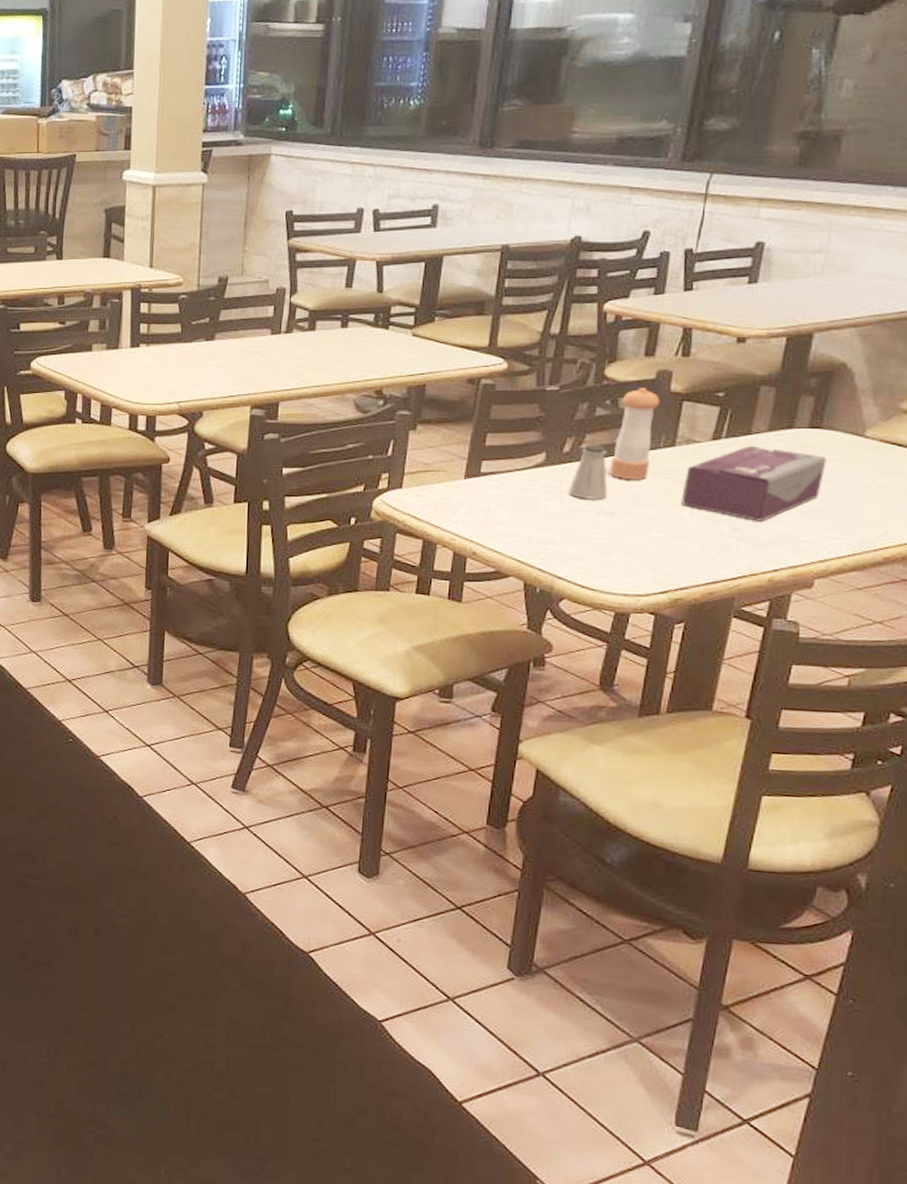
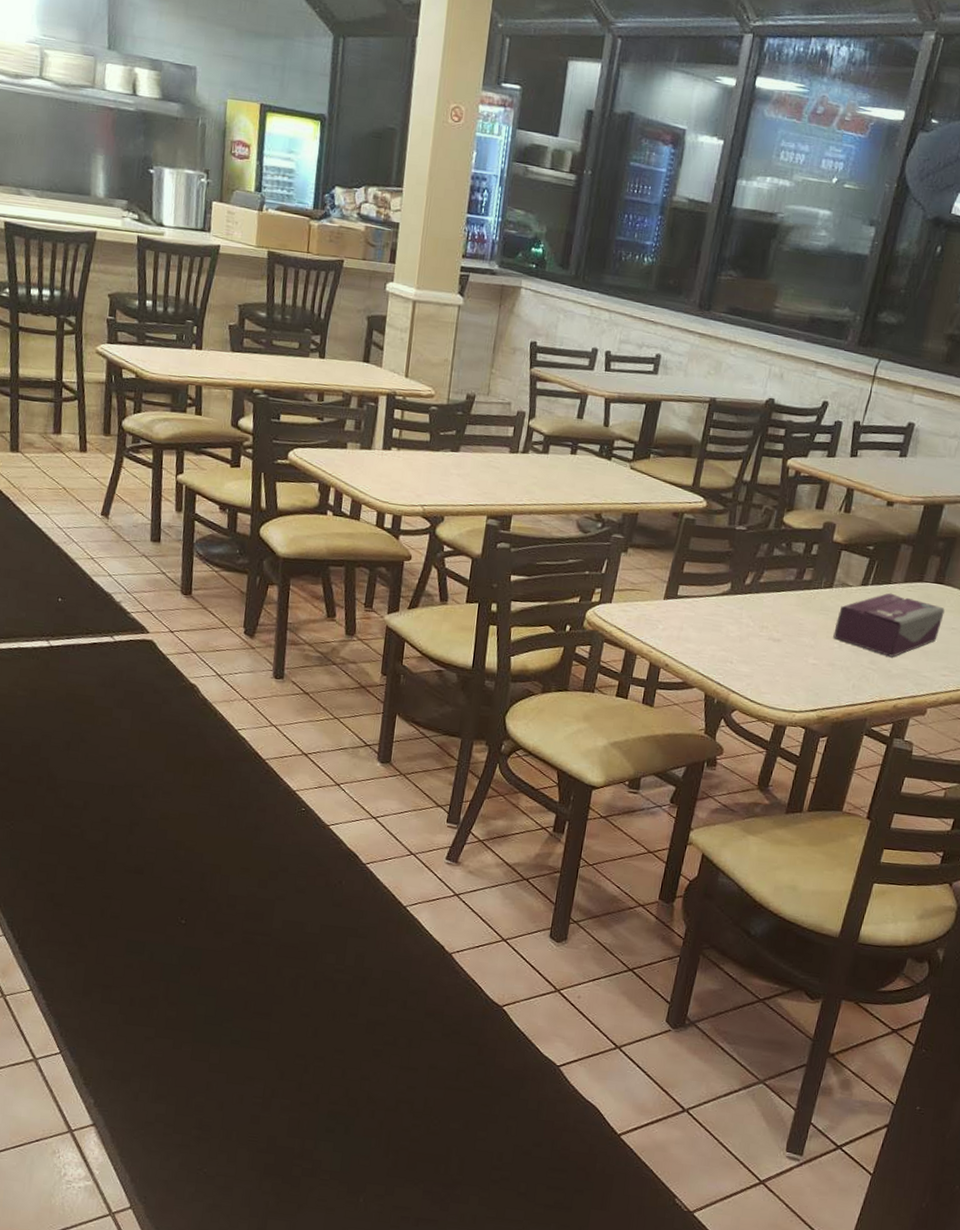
saltshaker: present [567,445,608,500] -> none [746,580,780,628]
pepper shaker: present [609,388,660,480] -> none [780,535,825,614]

